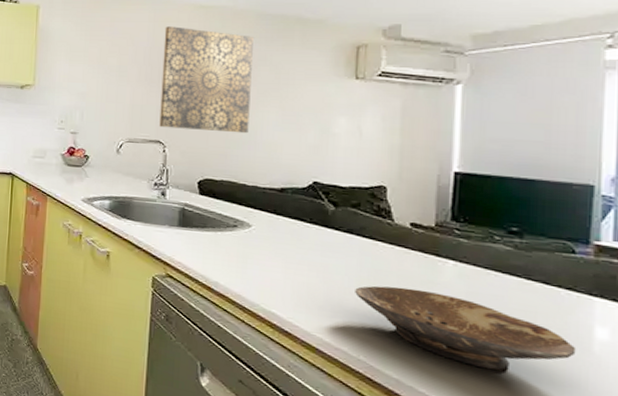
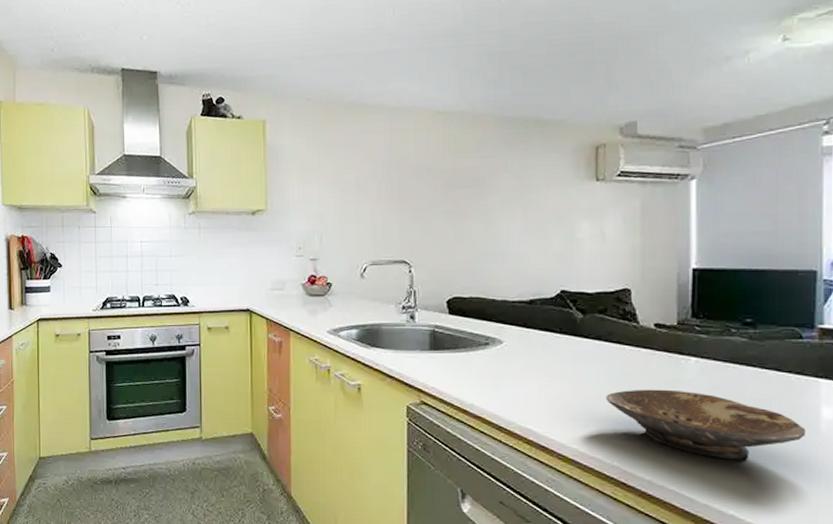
wall art: present [159,26,253,134] -> none [402,136,495,246]

